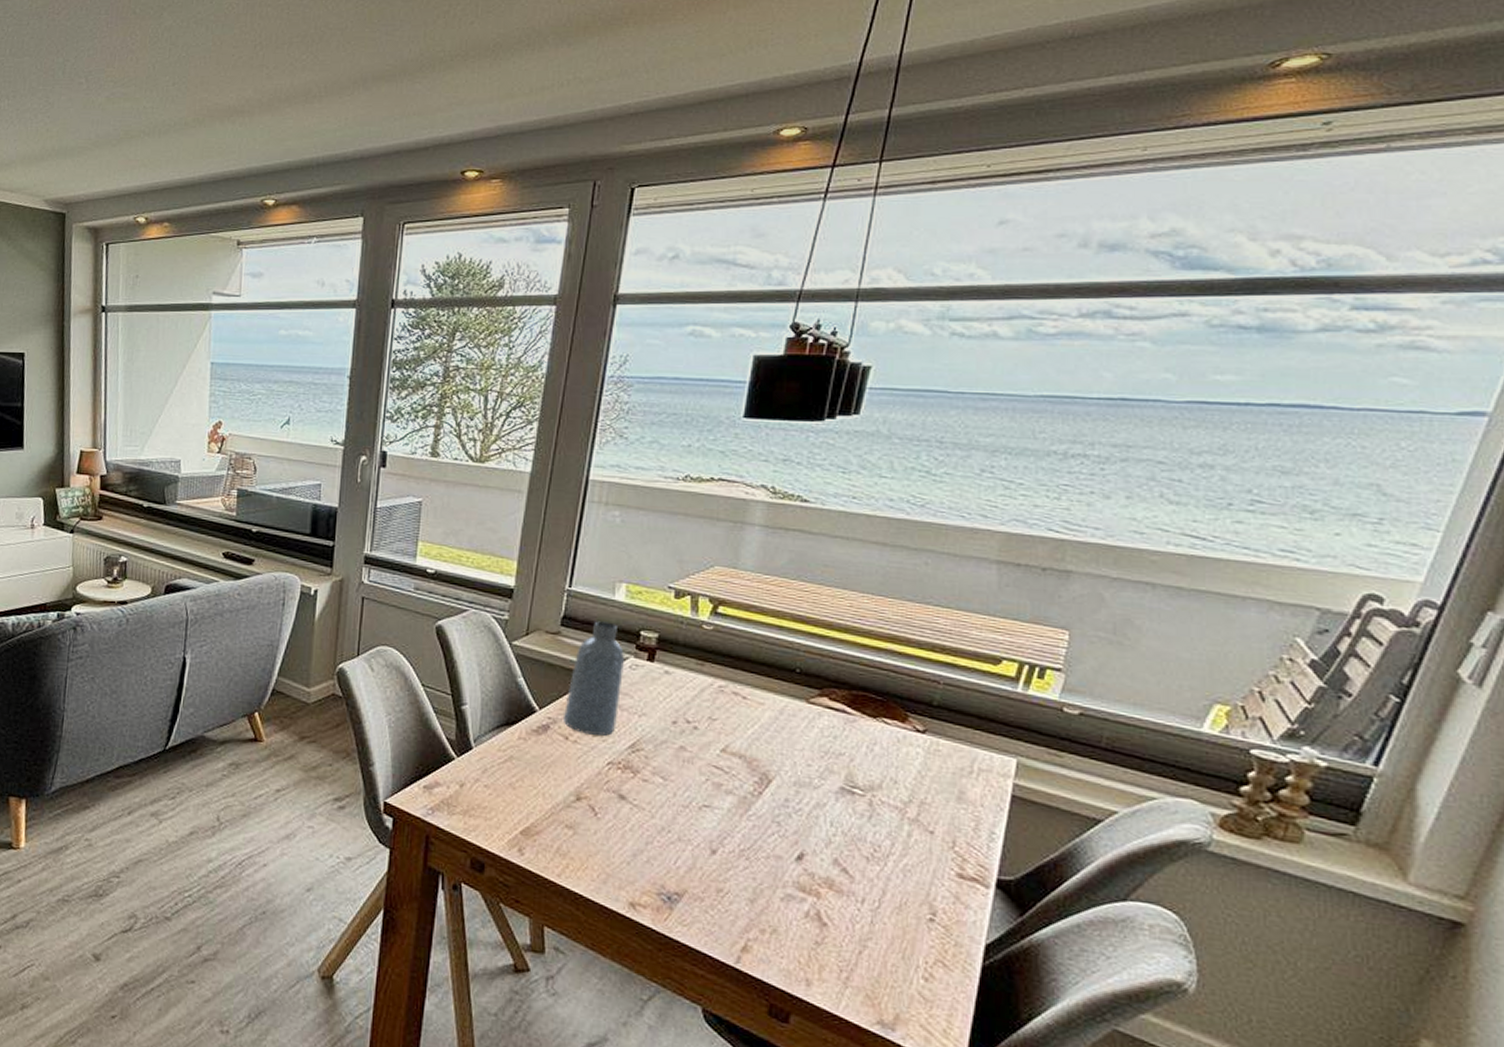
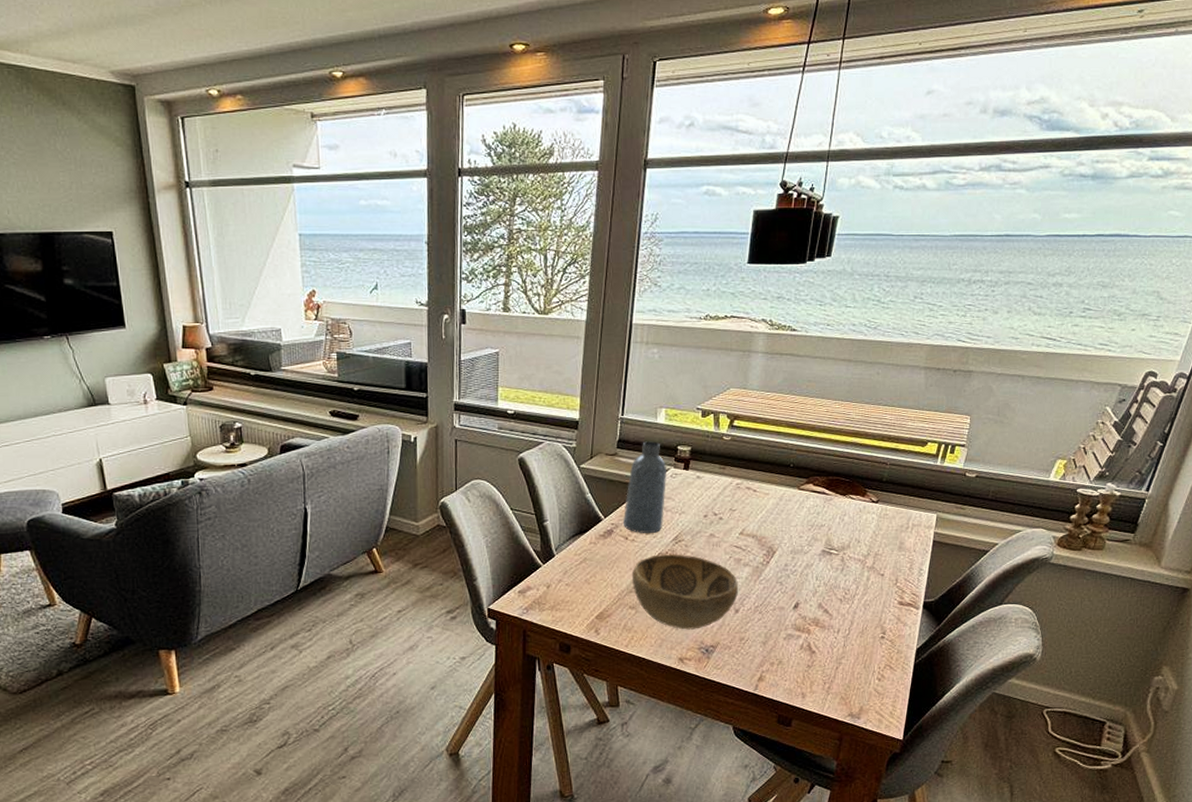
decorative bowl: none [570,763,718,868] -> present [631,554,739,630]

